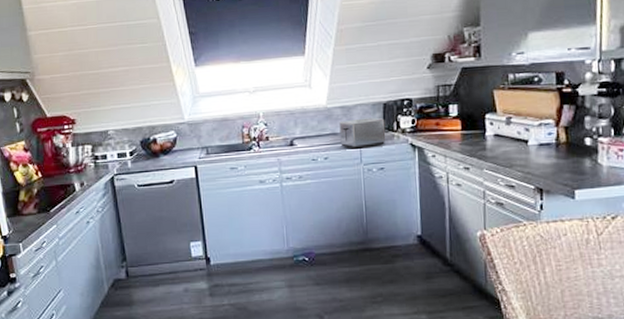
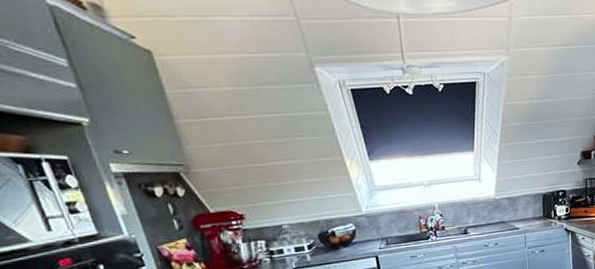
toaster: present [339,117,386,149] -> none [506,207,546,235]

